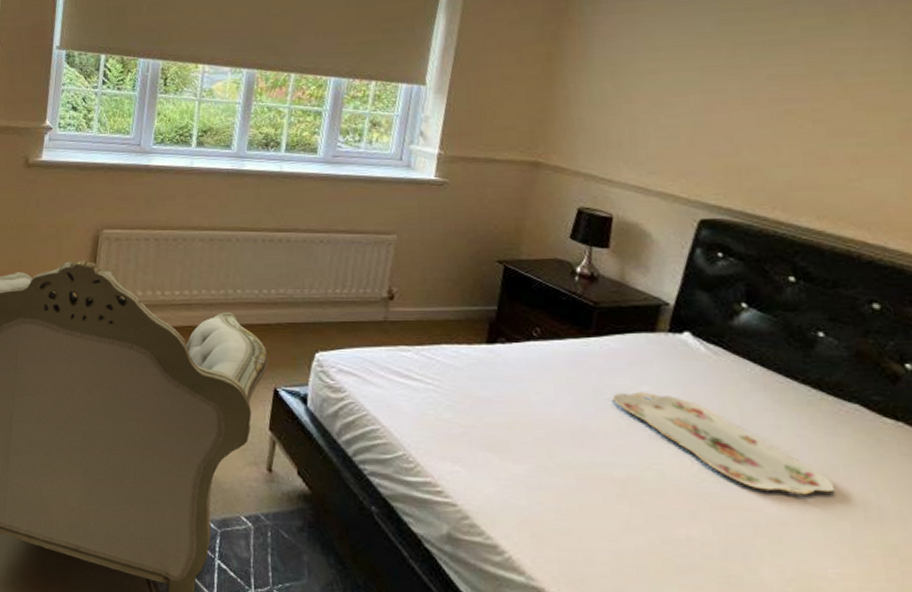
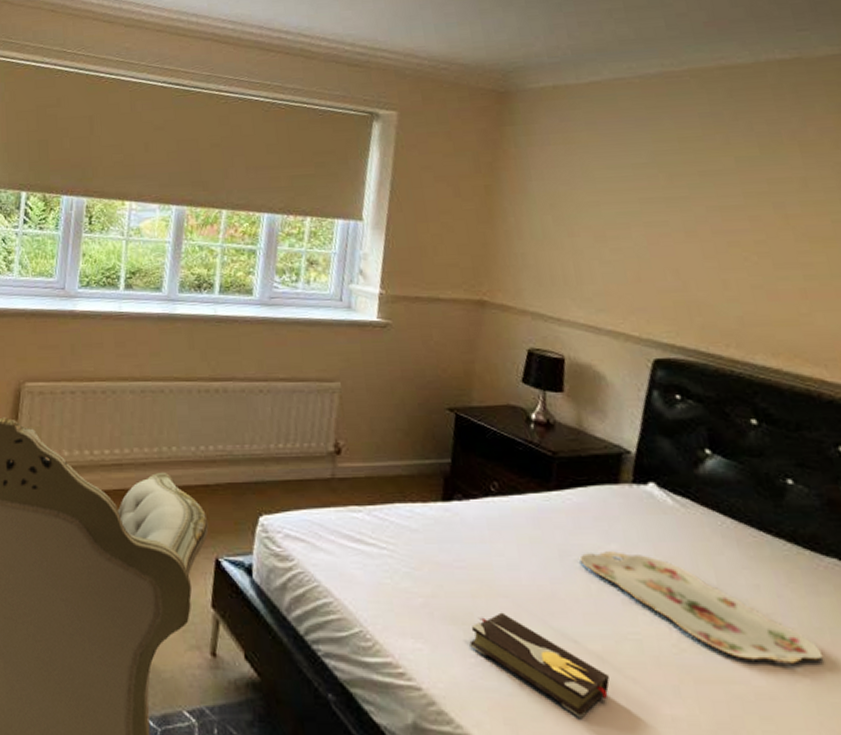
hardback book: none [504,442,631,534] -> present [469,612,610,718]

